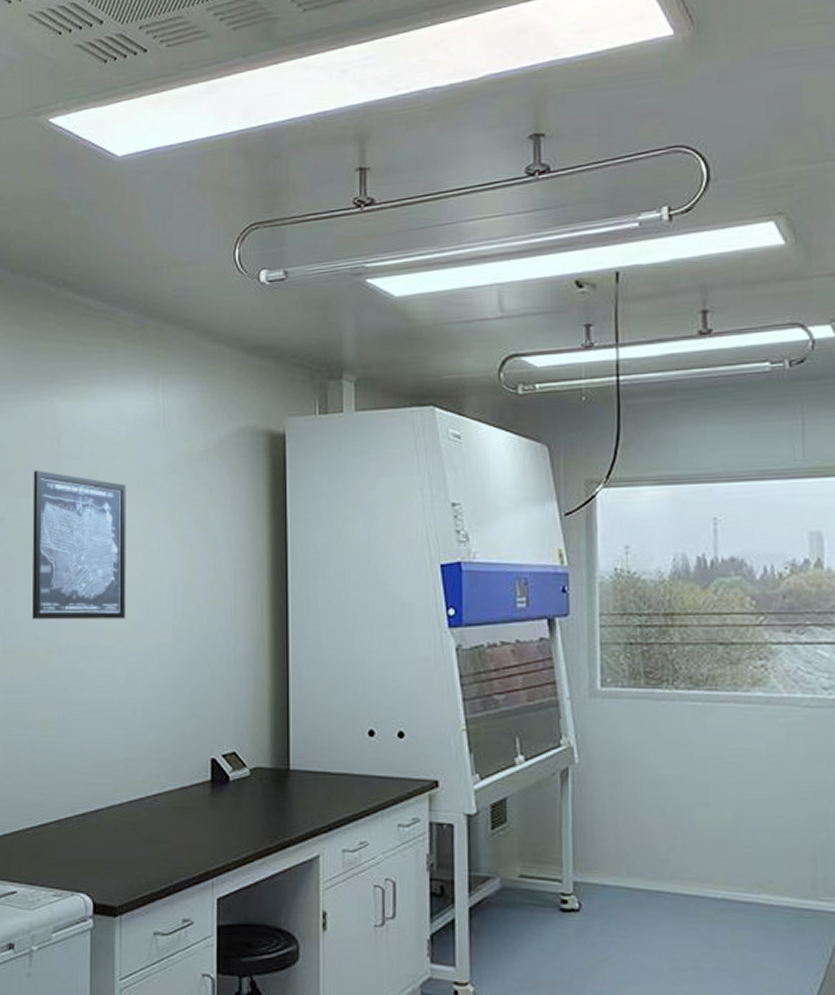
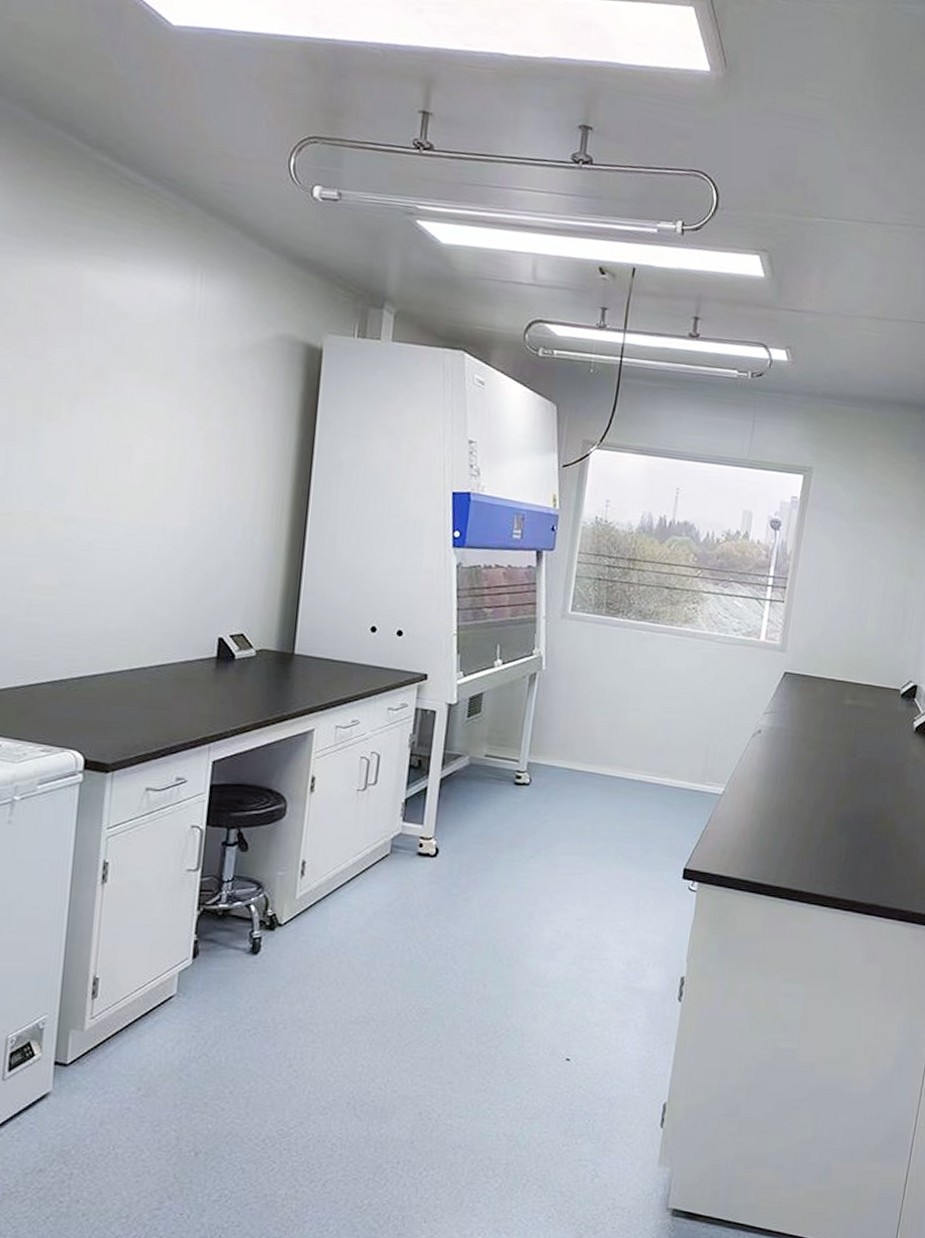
wall art: present [32,470,126,620] -> none [37,334,153,498]

